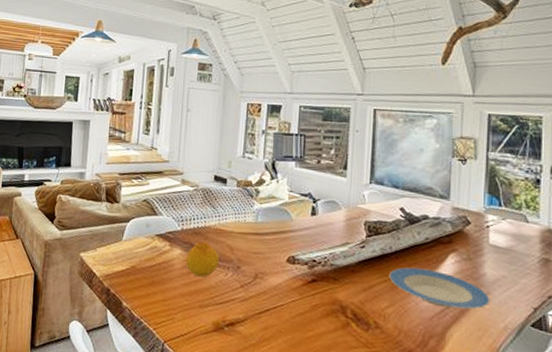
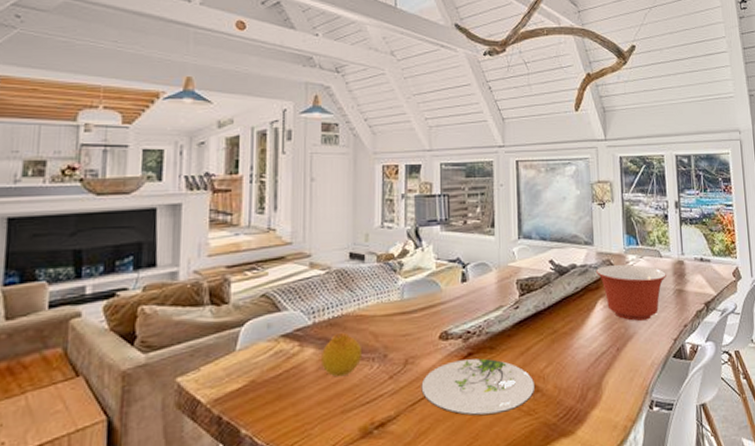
plate: none [267,283,376,340] -> present [421,358,536,416]
plate: present [389,267,491,310] -> none [545,319,638,356]
mixing bowl: none [449,221,532,283] -> present [595,264,666,321]

